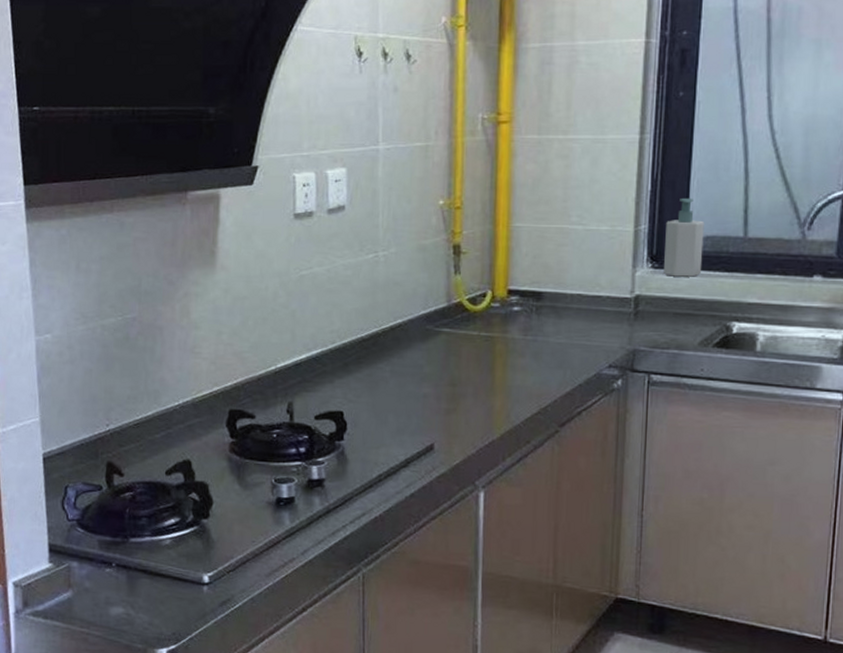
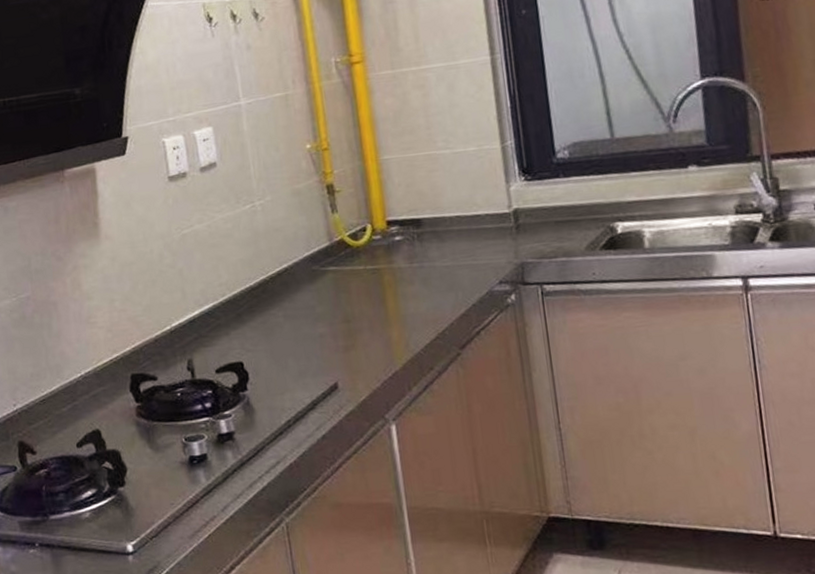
soap bottle: present [664,197,705,277] -> none [531,108,575,186]

